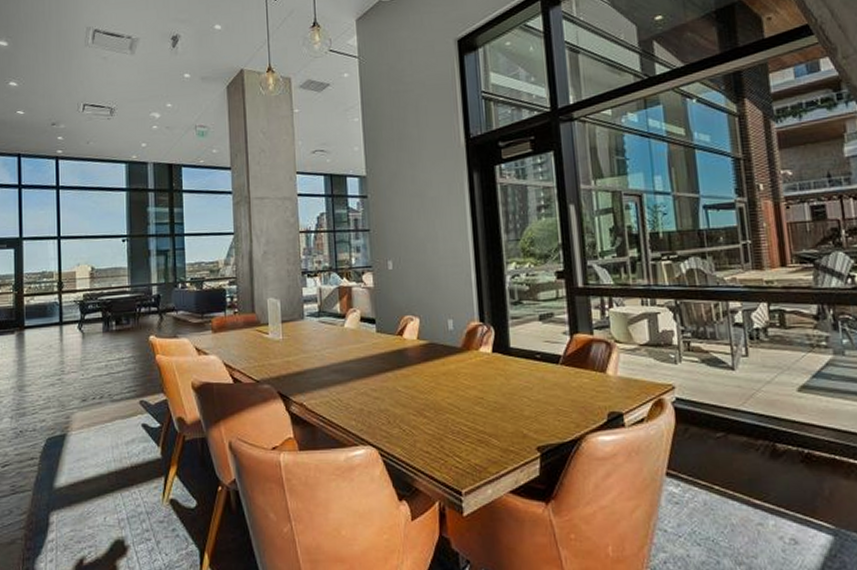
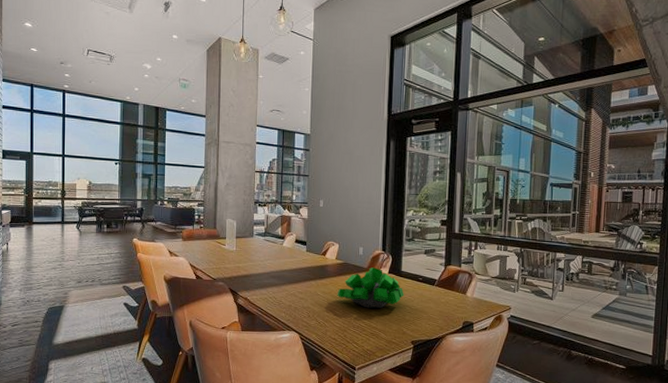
plant: none [424,346,518,404] -> present [337,267,404,309]

